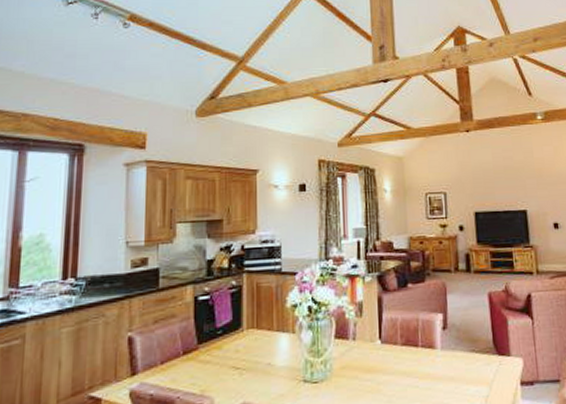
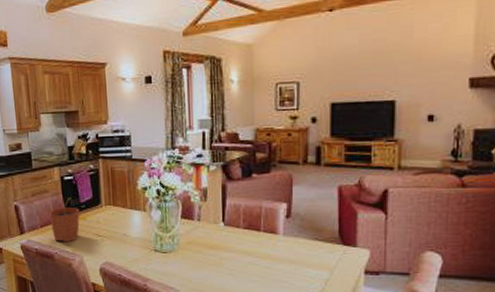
plant pot: none [174,322,215,382] -> present [49,197,80,243]

